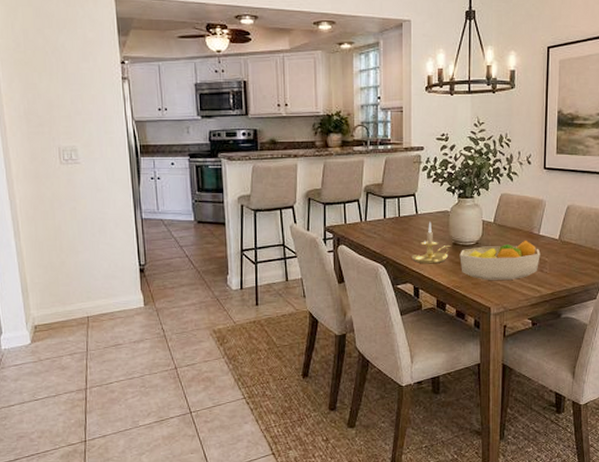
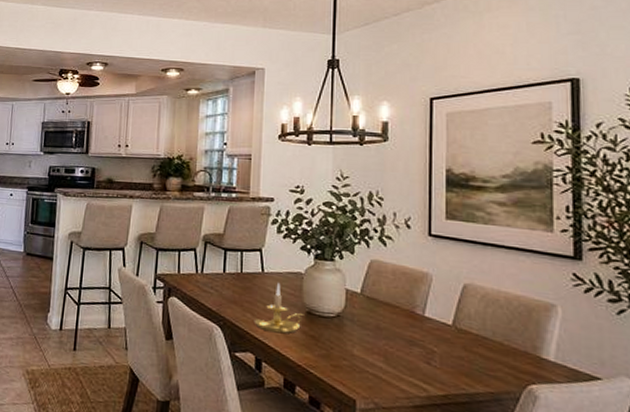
fruit bowl: present [460,240,541,280] -> none [315,320,426,369]

